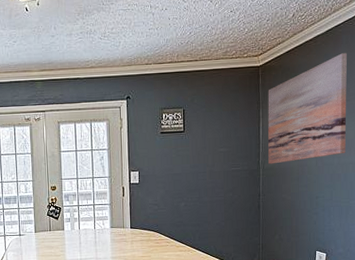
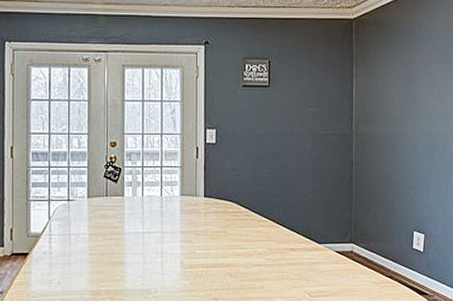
wall art: present [268,53,347,164] -> none [362,12,445,129]

